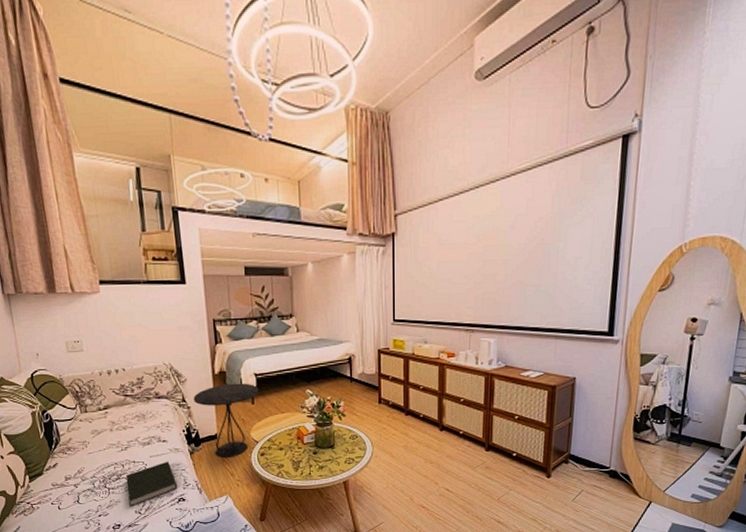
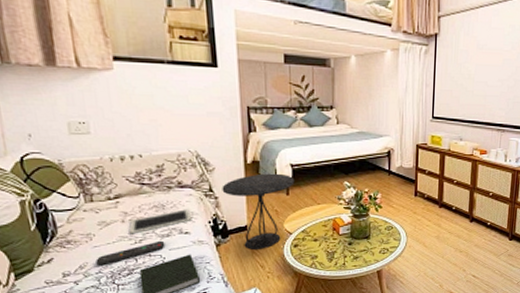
remote control: none [90,448,147,471] -> present [95,240,166,266]
tablet: none [116,418,169,442] -> present [128,209,192,234]

